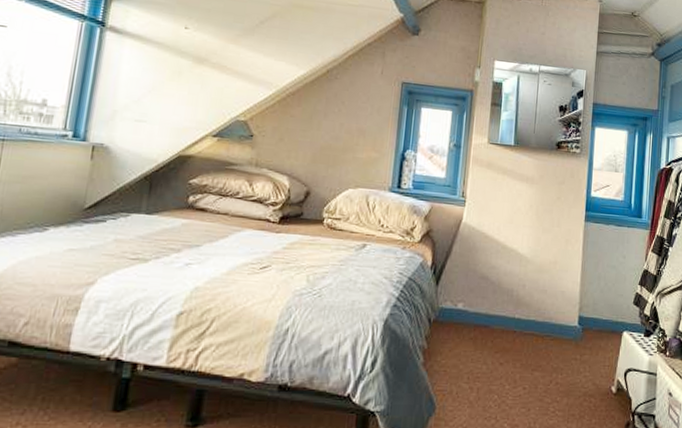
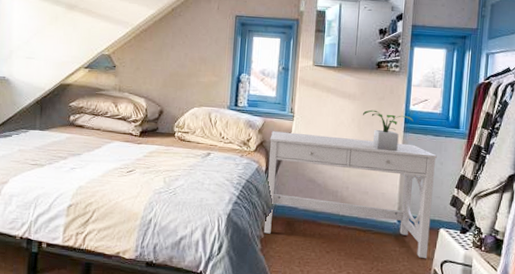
desk: none [427,218,619,367] -> present [263,131,437,258]
potted plant: none [540,195,595,242] -> present [362,109,414,151]

